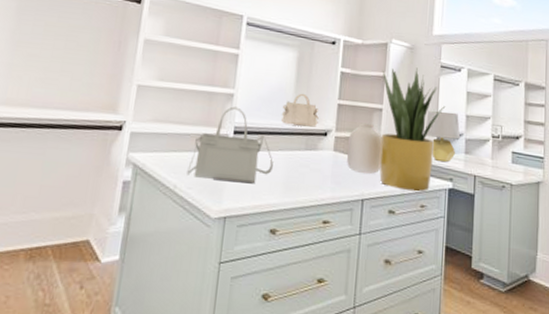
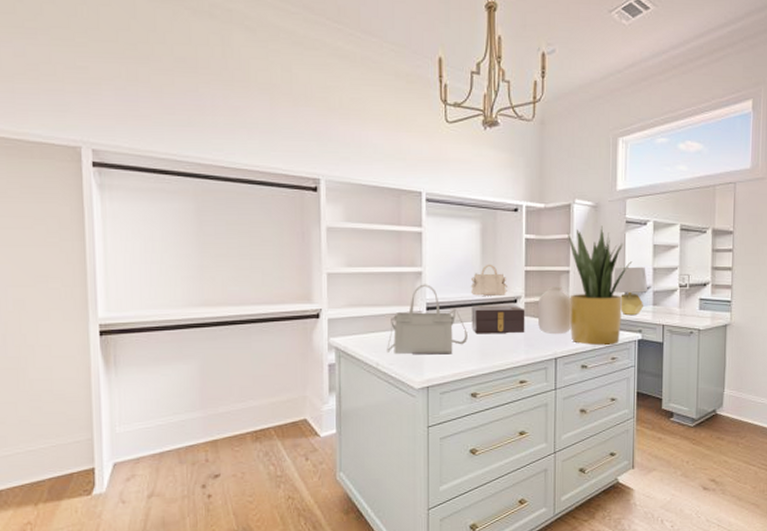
jewelry box: none [278,134,335,169] -> present [471,305,525,334]

